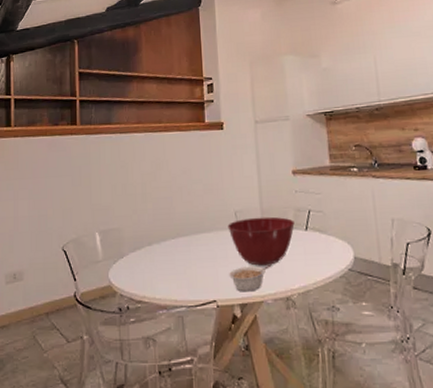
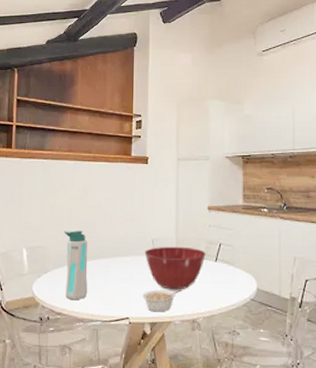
water bottle: none [138,208,170,286] -> present [64,230,88,301]

